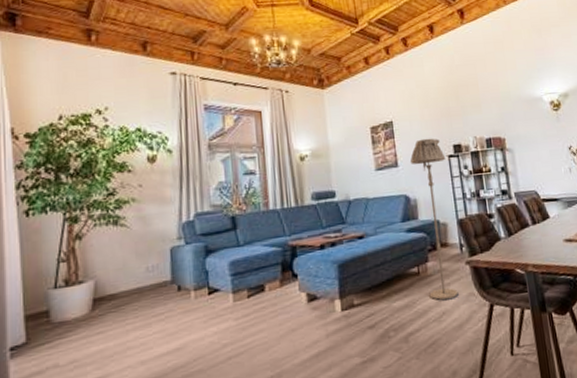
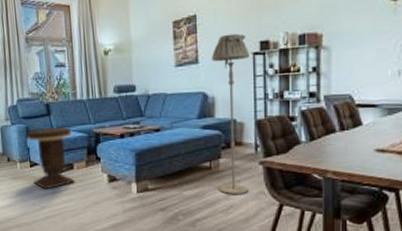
side table: none [205,242,267,322] -> present [26,127,75,190]

